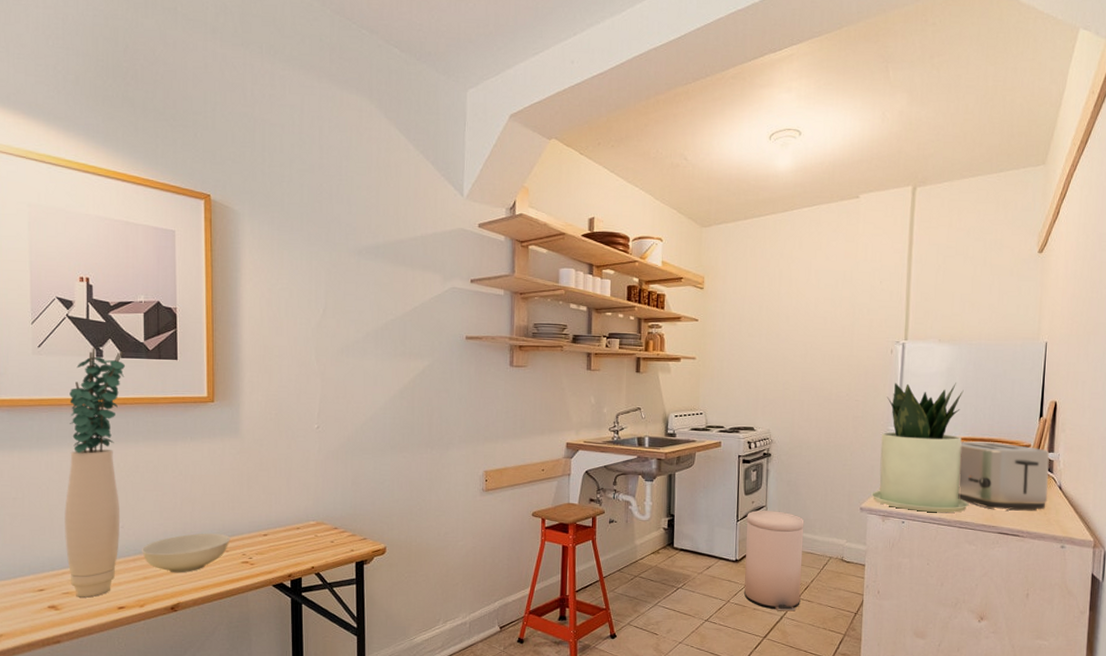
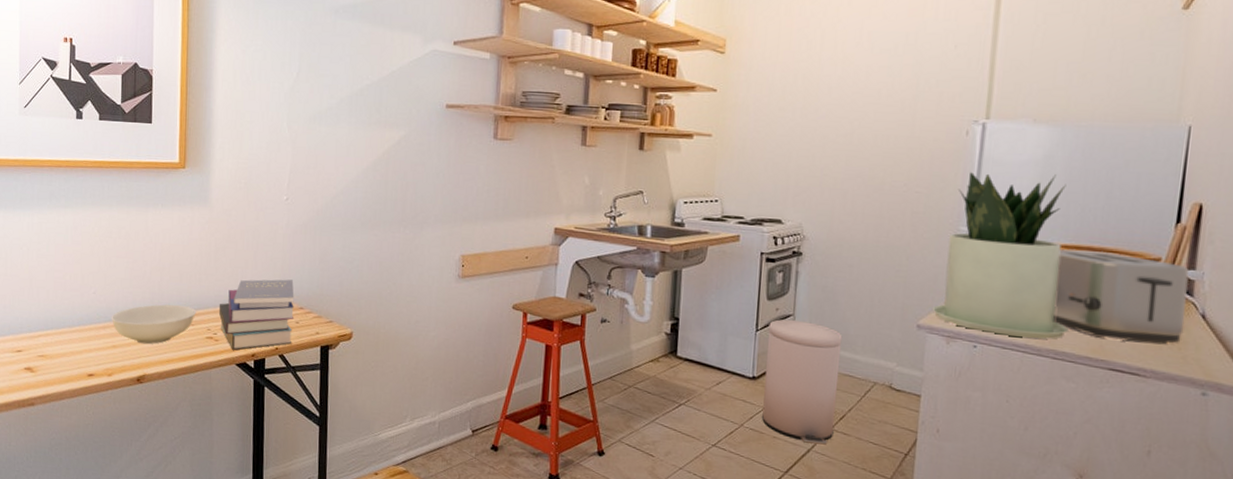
vase: present [64,347,126,598] -> none [42,108,103,362]
books: none [253,502,328,572] -> present [218,279,294,350]

